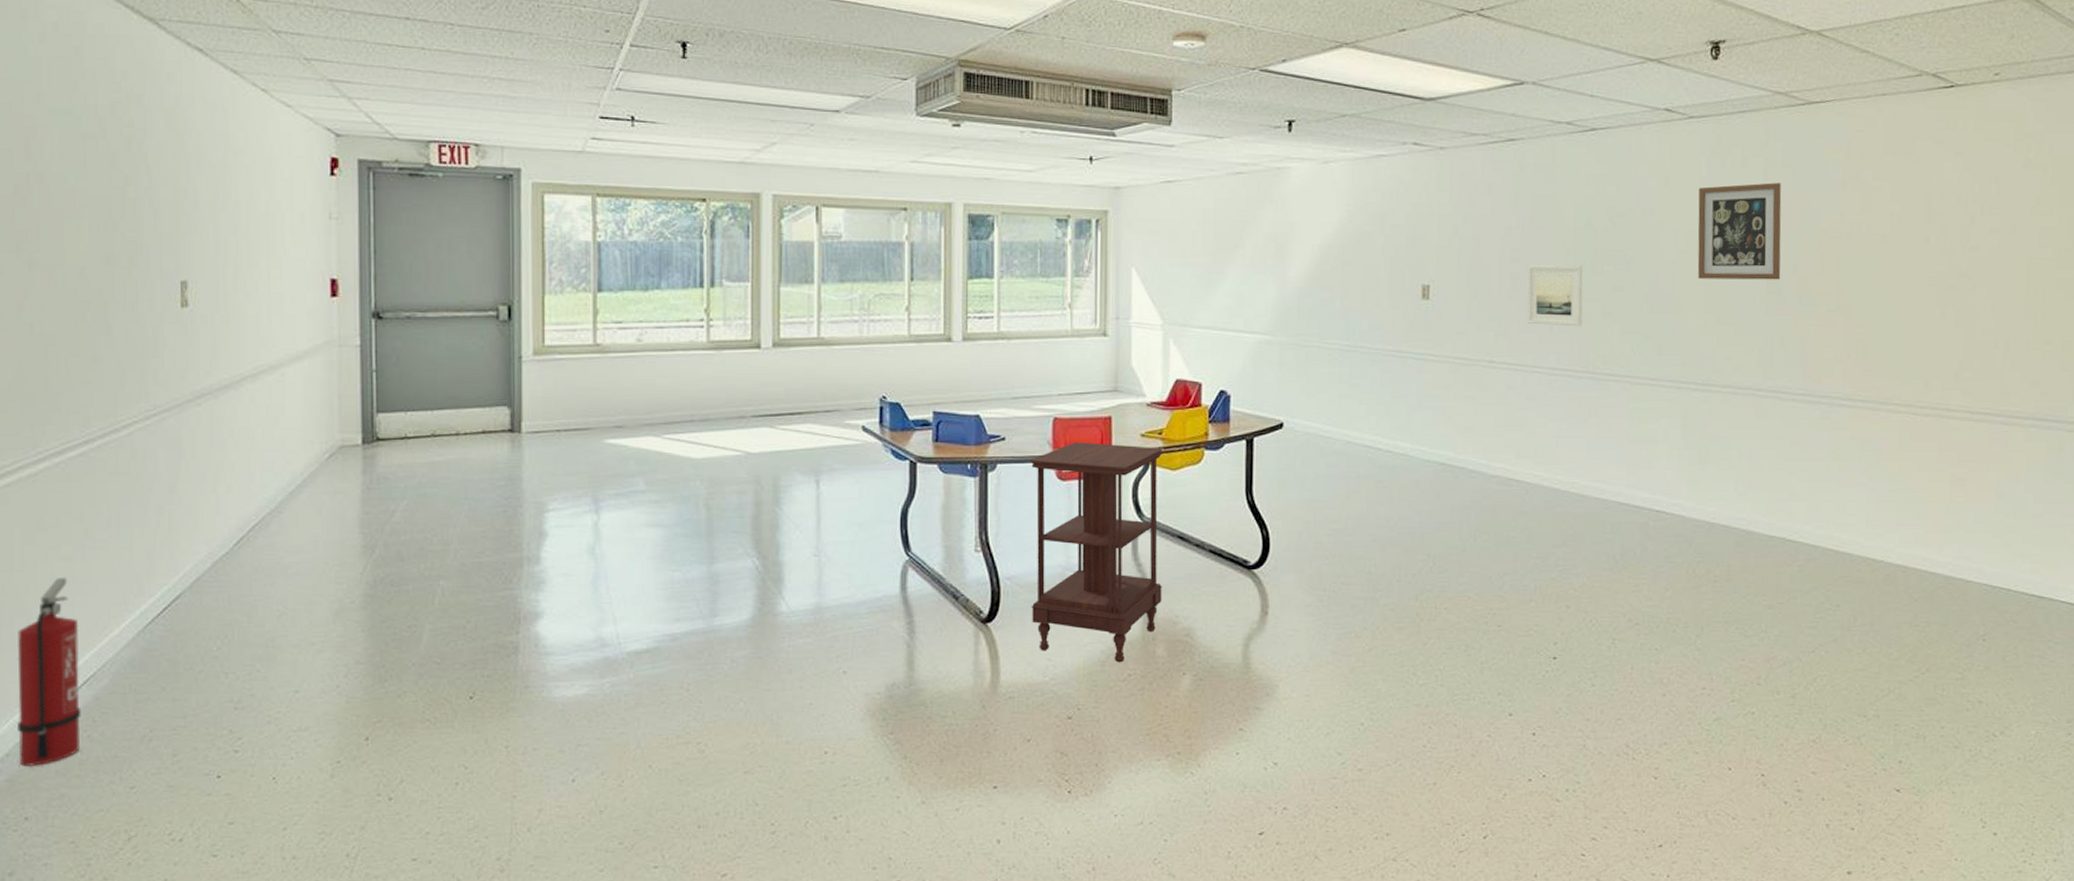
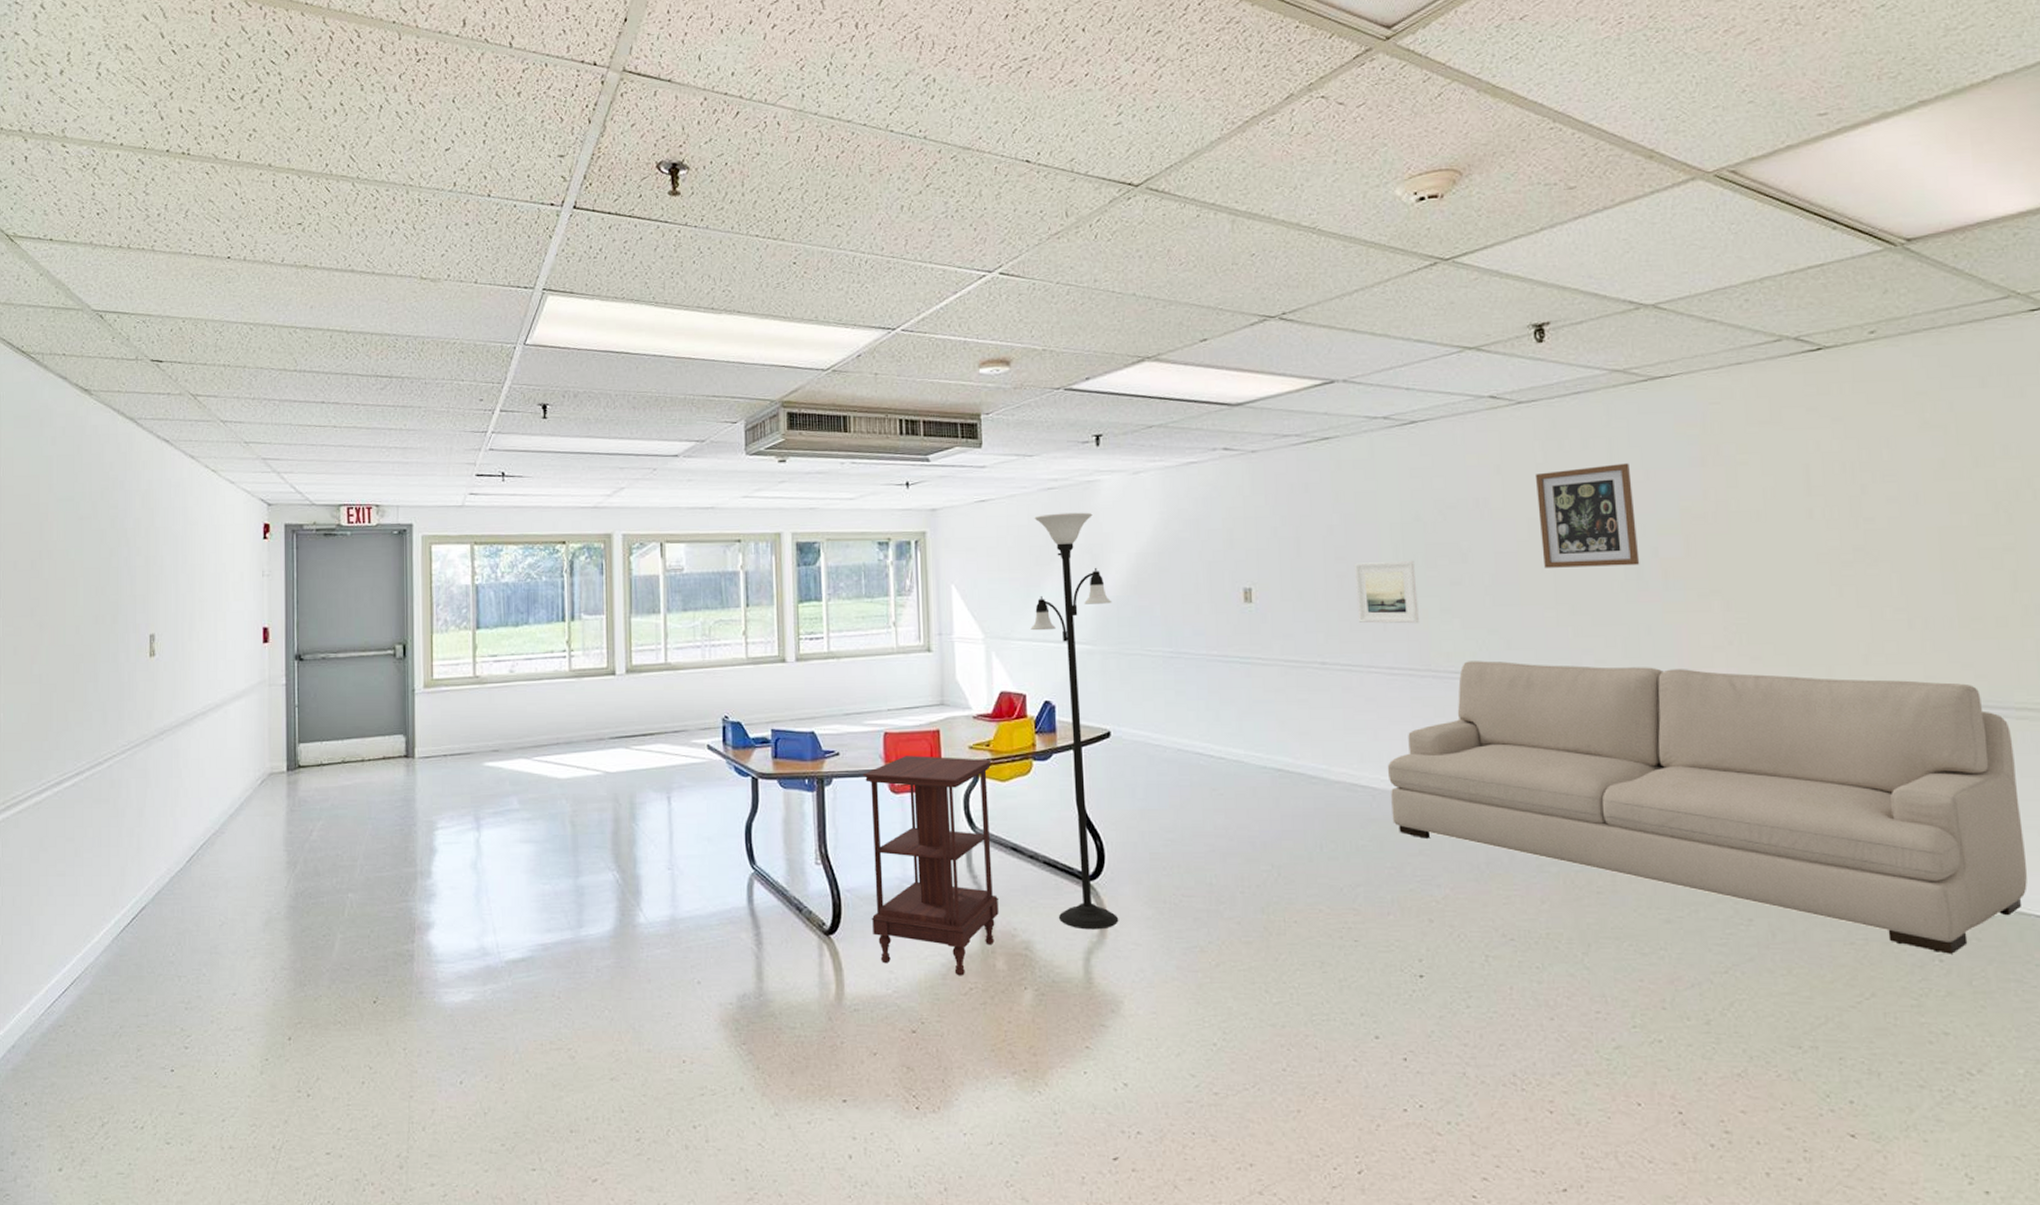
fire extinguisher: present [17,577,82,766] -> none [21,890,69,1057]
floor lamp: none [1210,199,1294,617] -> present [1030,512,1119,930]
sofa: none [1541,364,2062,634] -> present [1387,661,2028,954]

